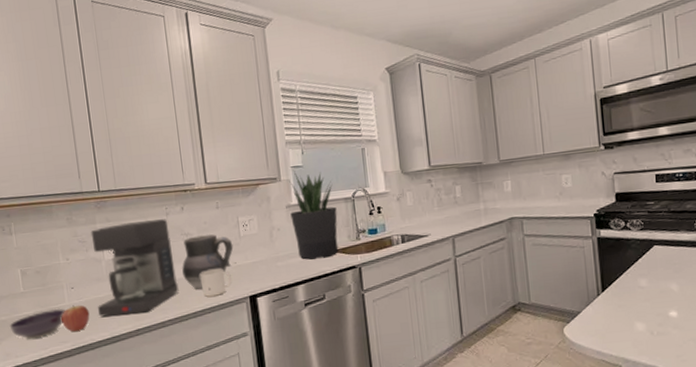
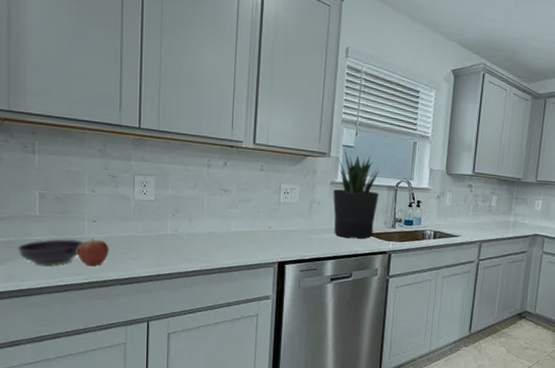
coffee maker: present [90,219,179,317] -> none [118,165,209,259]
ceramic jug: present [182,234,234,289] -> none [215,193,271,246]
mug: present [199,269,232,297] -> none [231,229,263,256]

